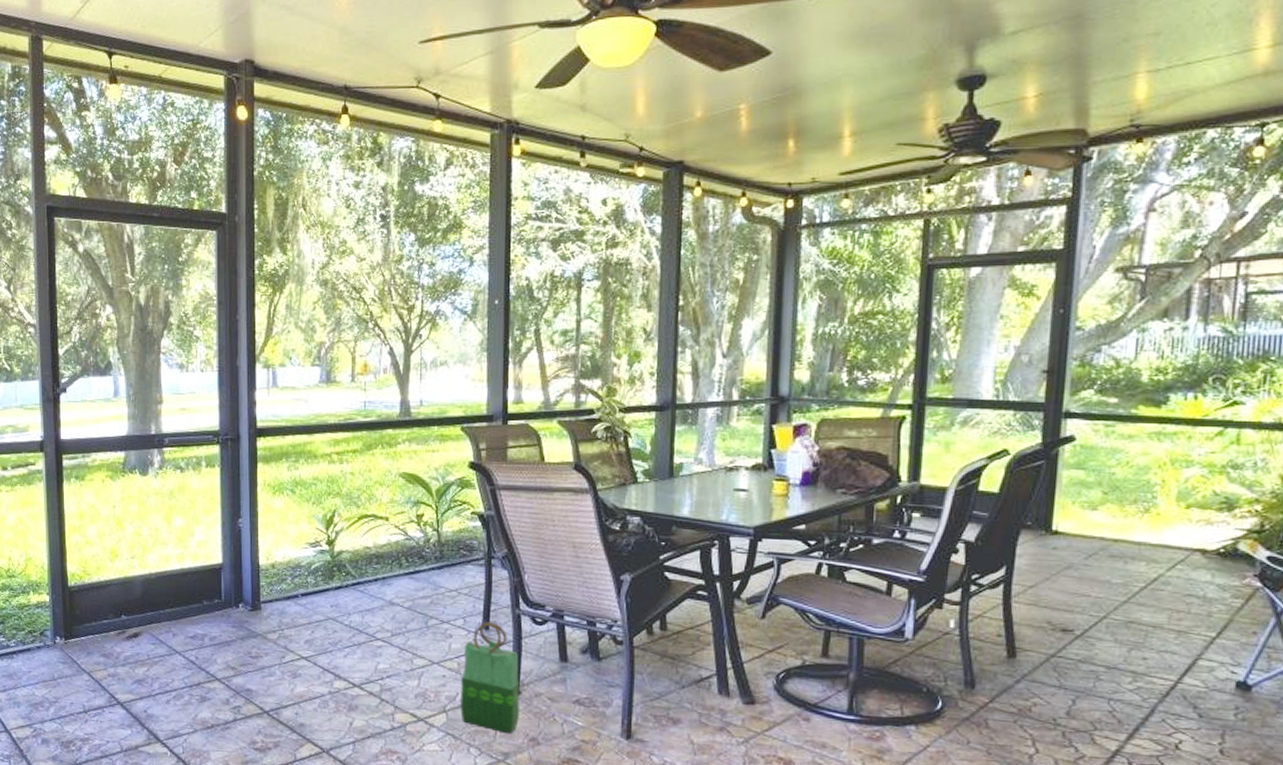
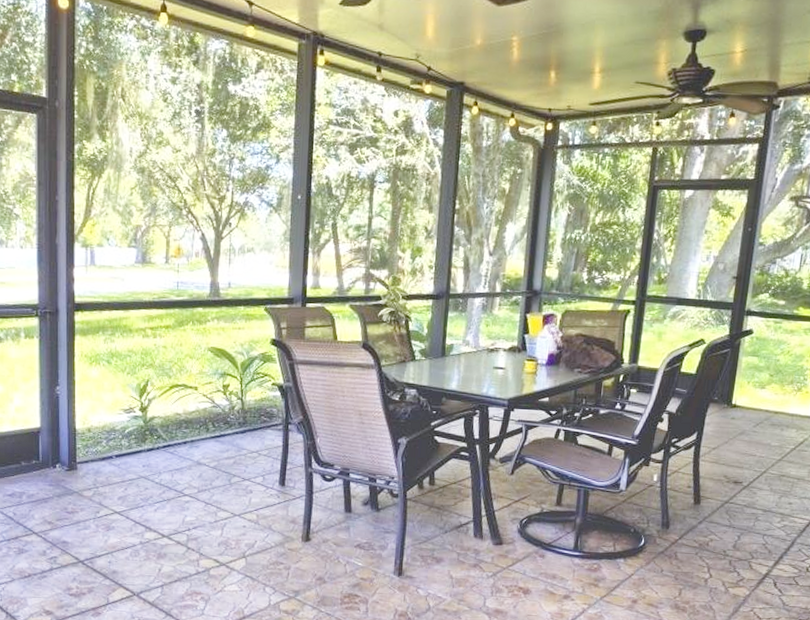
tote bag: present [460,622,520,734] -> none [258,479,310,575]

